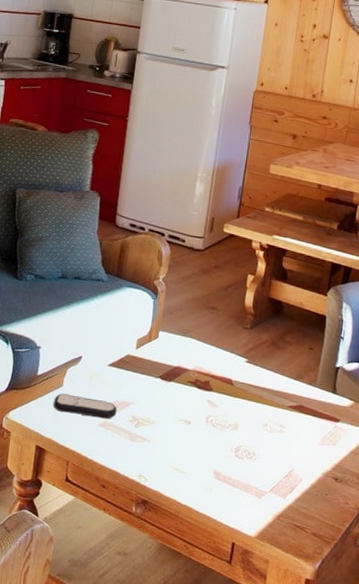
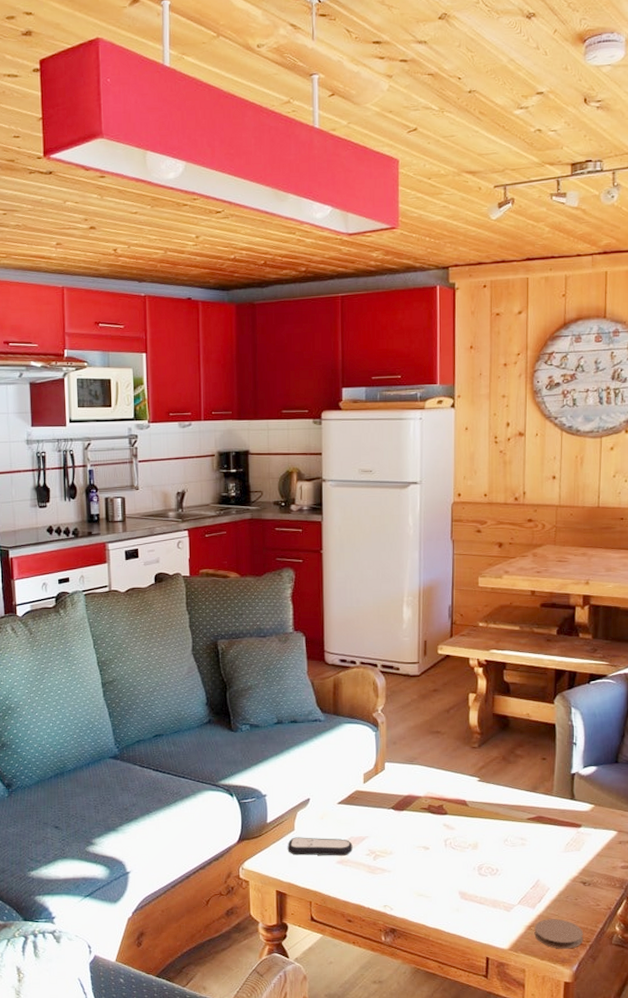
coaster: none [282,511,330,545] -> present [534,919,584,949]

